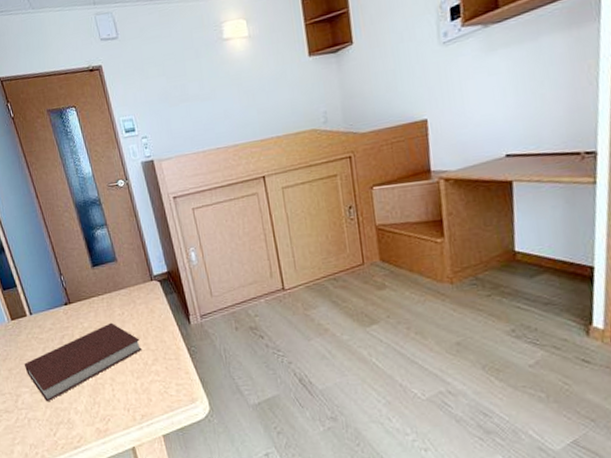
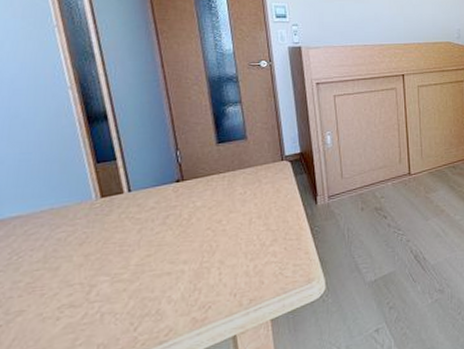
notebook: present [24,322,142,402] -> none [108,202,261,292]

